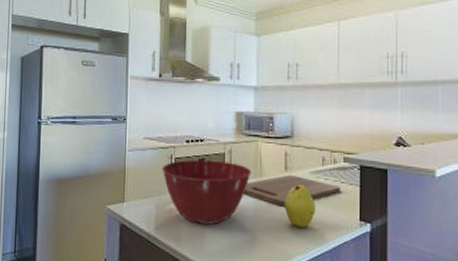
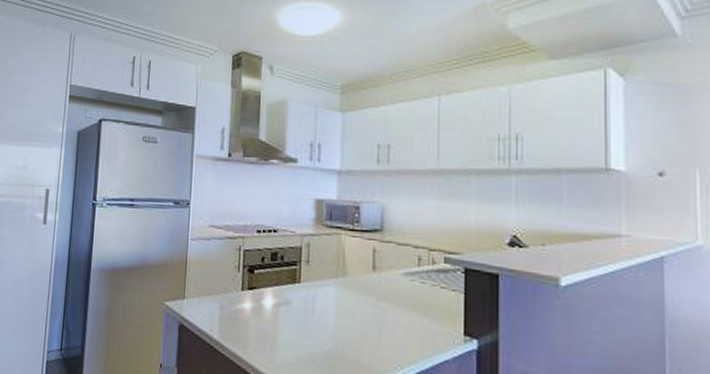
mixing bowl: present [162,159,252,225] -> none [228,253,333,331]
cutting board: present [243,175,341,207] -> none [322,276,441,313]
fruit: present [284,184,316,228] -> none [371,287,410,341]

